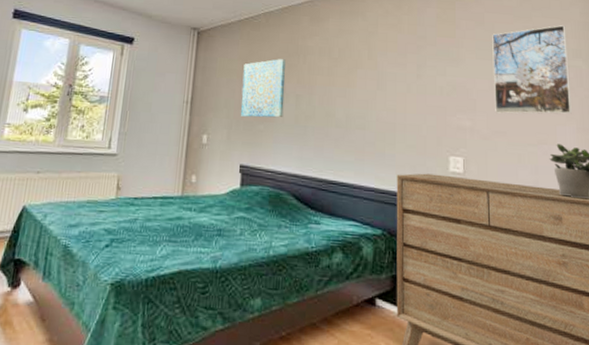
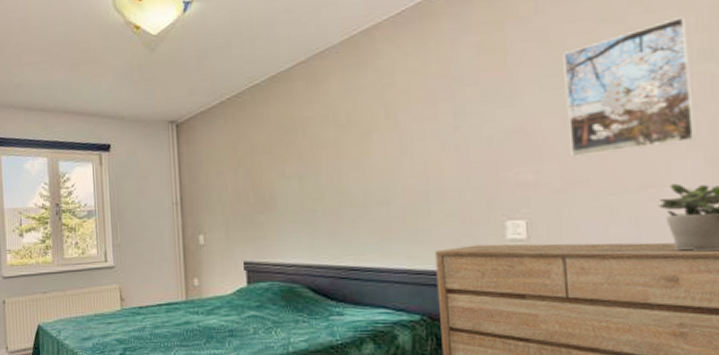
wall art: present [241,58,286,118] -> none [233,136,286,210]

